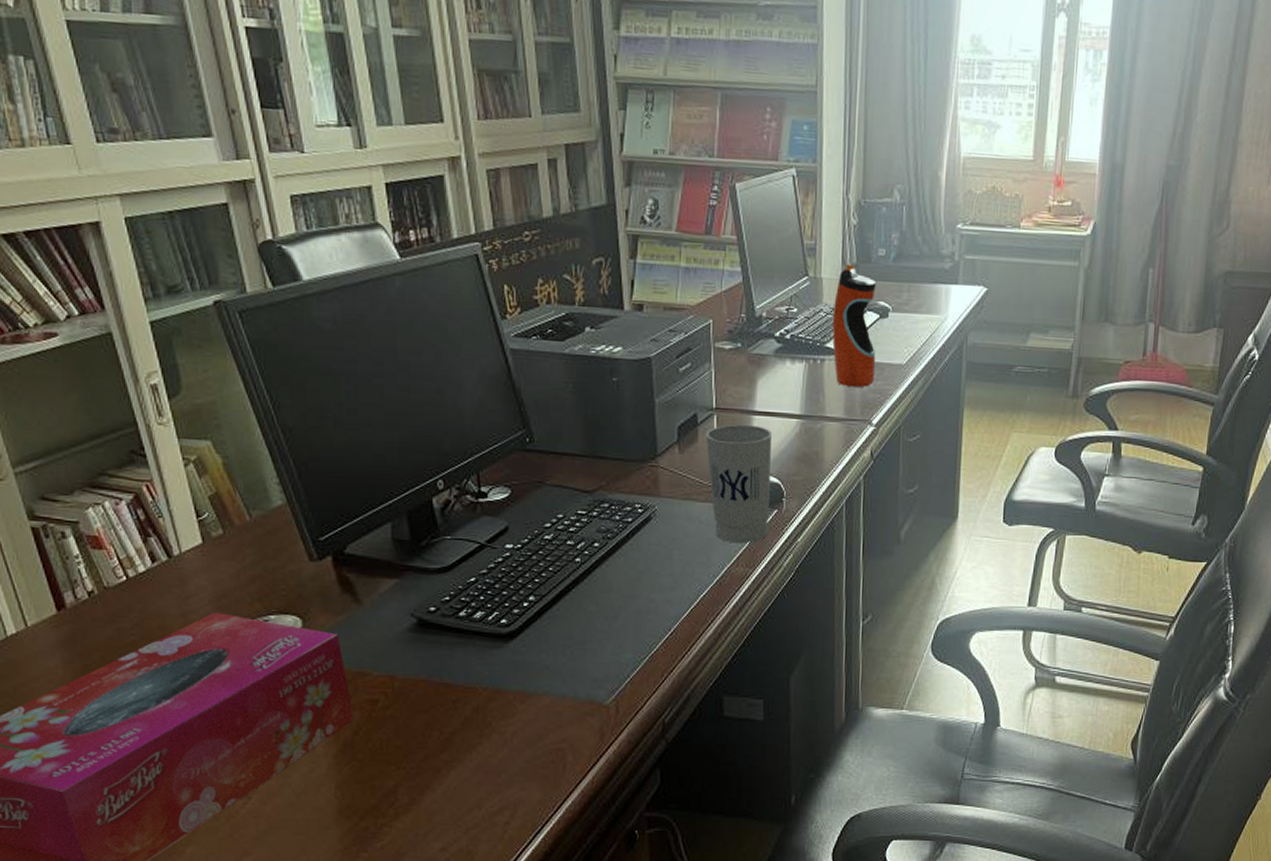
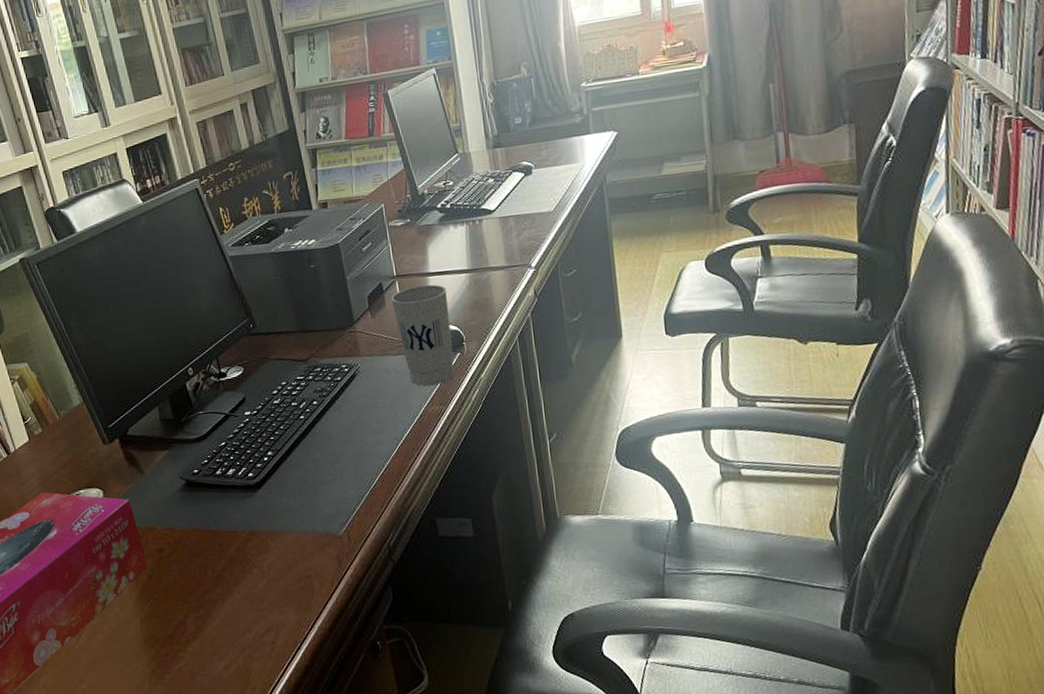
water bottle: present [832,264,877,388] -> none [483,136,528,239]

